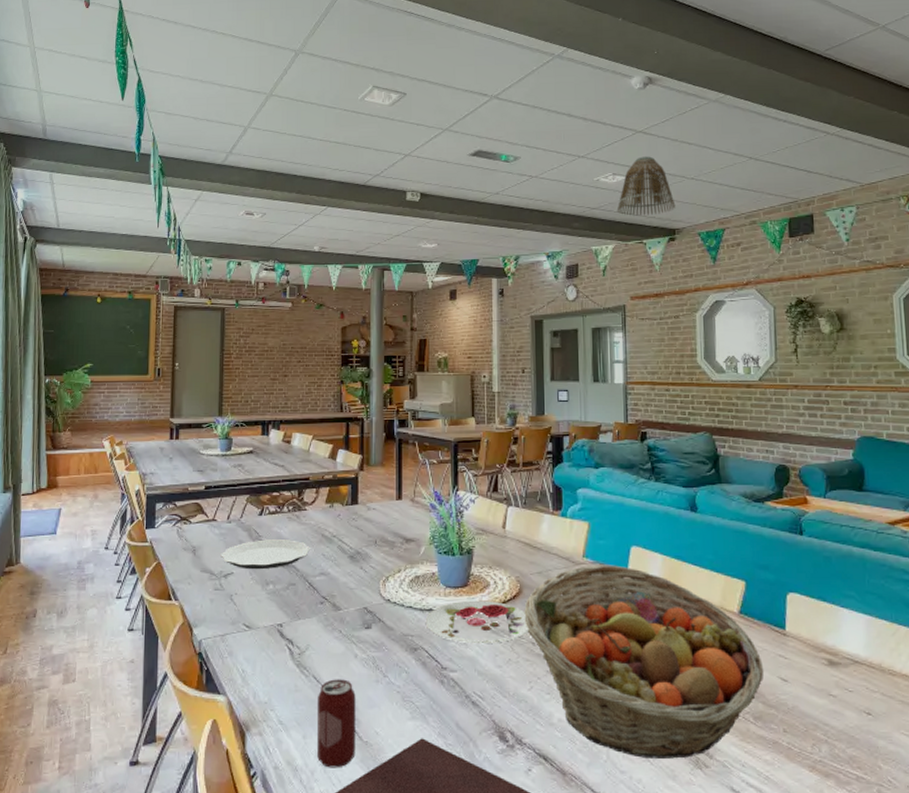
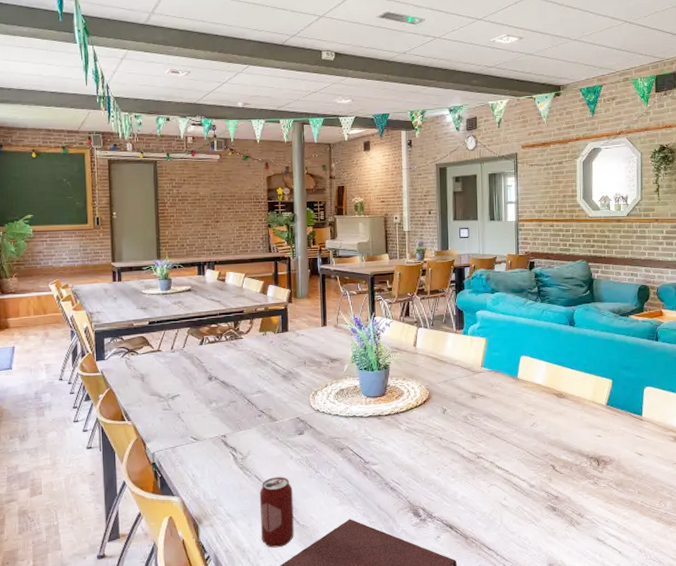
plate: present [220,539,311,570] -> none [167,364,248,391]
plate: present [425,600,529,644] -> none [349,406,437,442]
fruit basket: present [524,565,764,759] -> none [433,372,625,521]
lamp shade: present [616,156,676,216] -> none [510,19,561,74]

